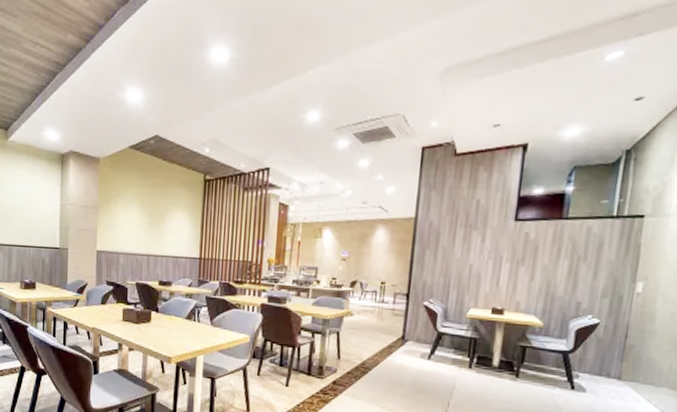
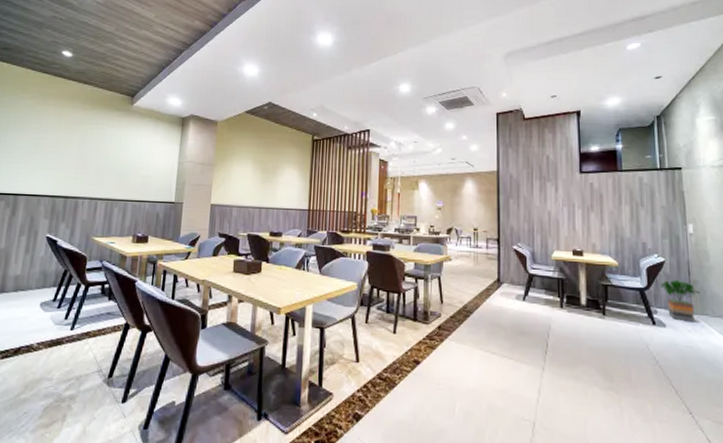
potted tree: none [588,343,634,389] -> present [660,279,700,322]

